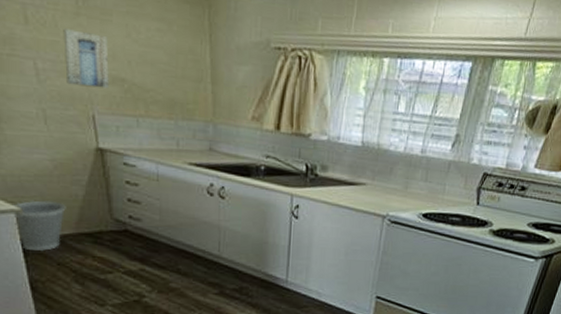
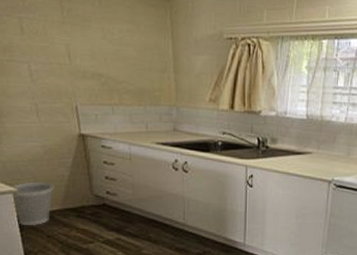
wall art: present [63,28,109,89] -> none [52,35,89,83]

